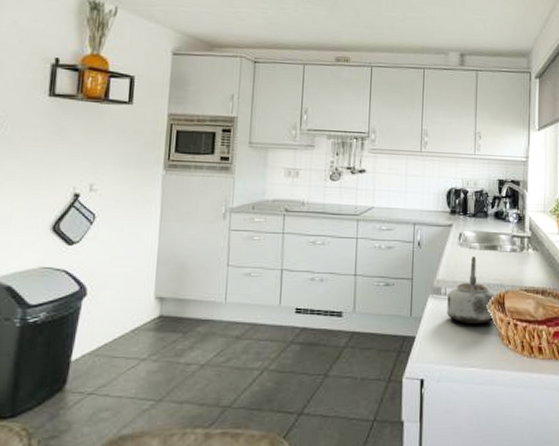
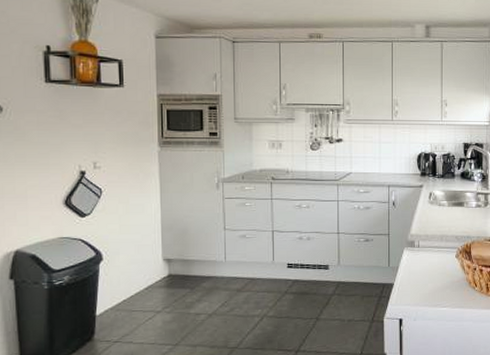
kettle: present [447,257,497,324] -> none [420,213,464,271]

